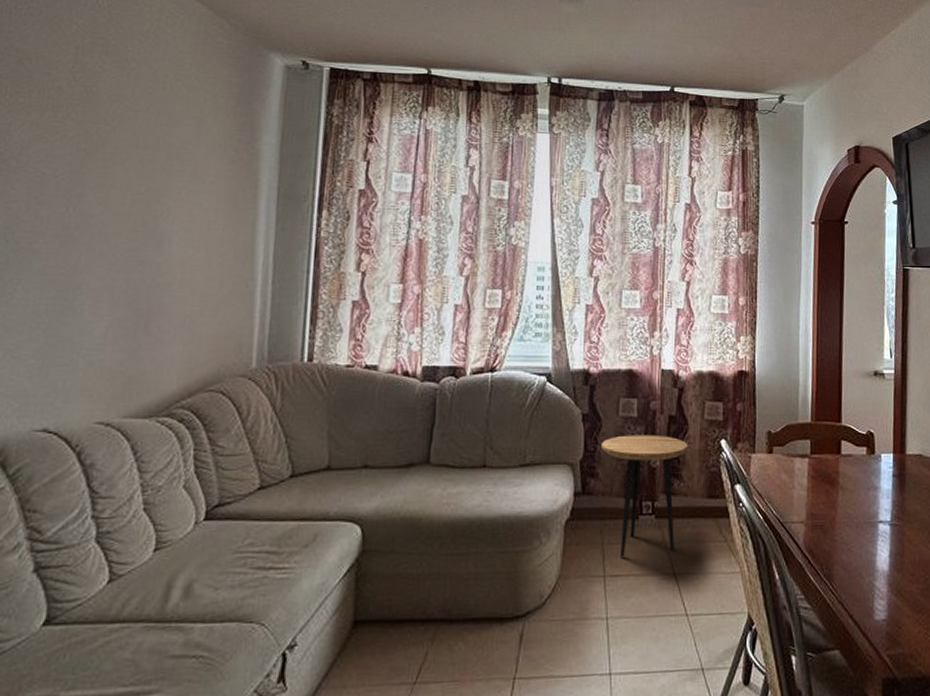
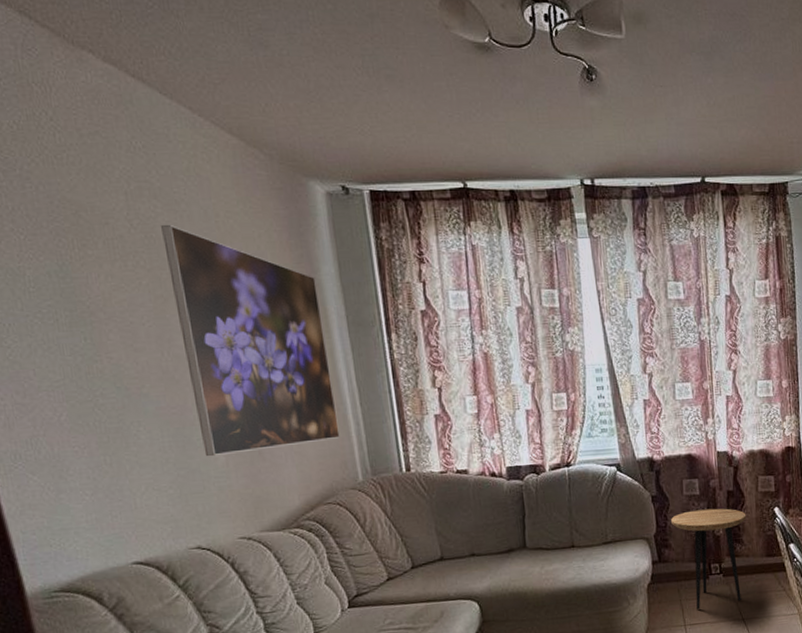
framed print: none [83,80,254,326] -> present [161,224,340,457]

